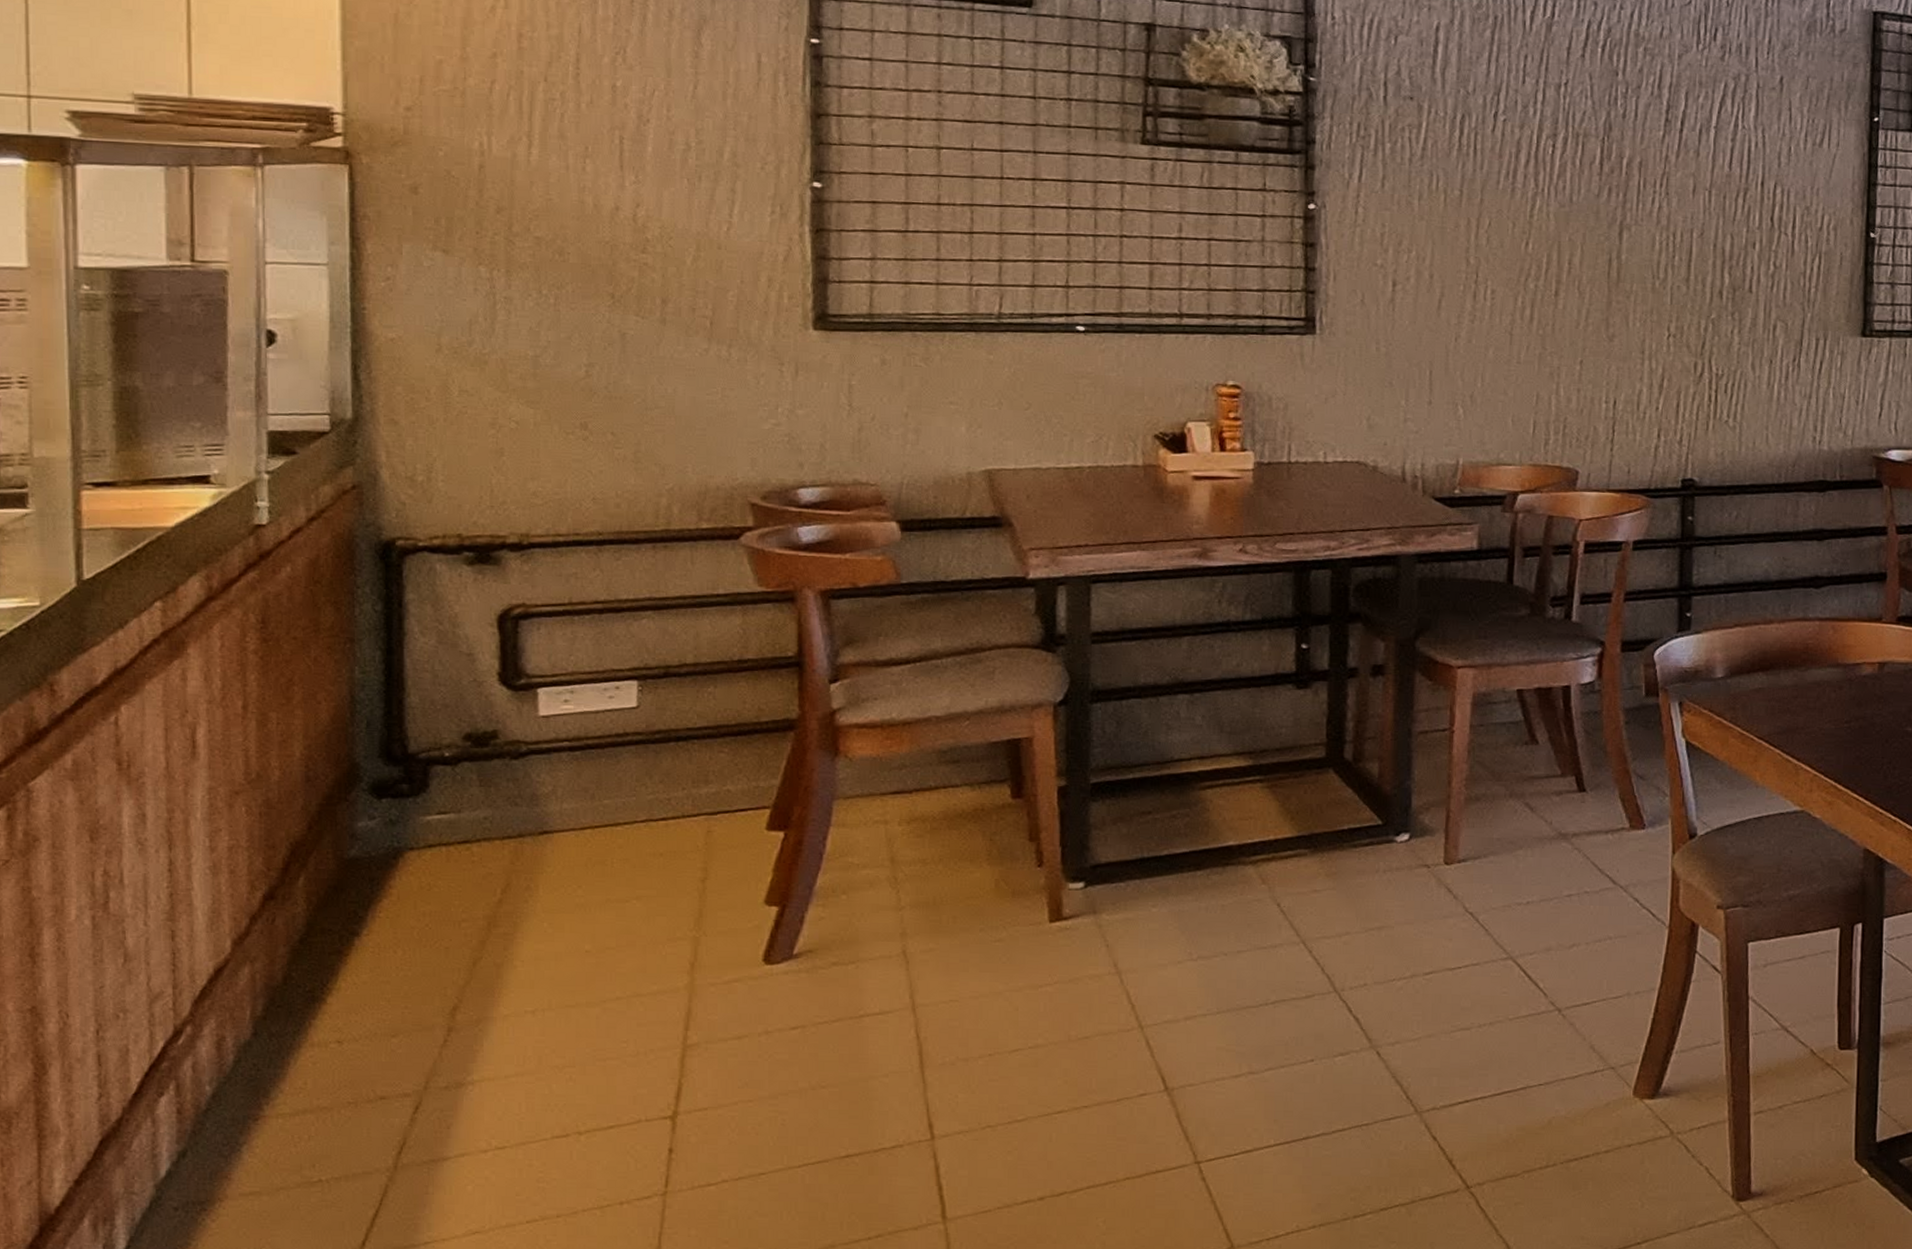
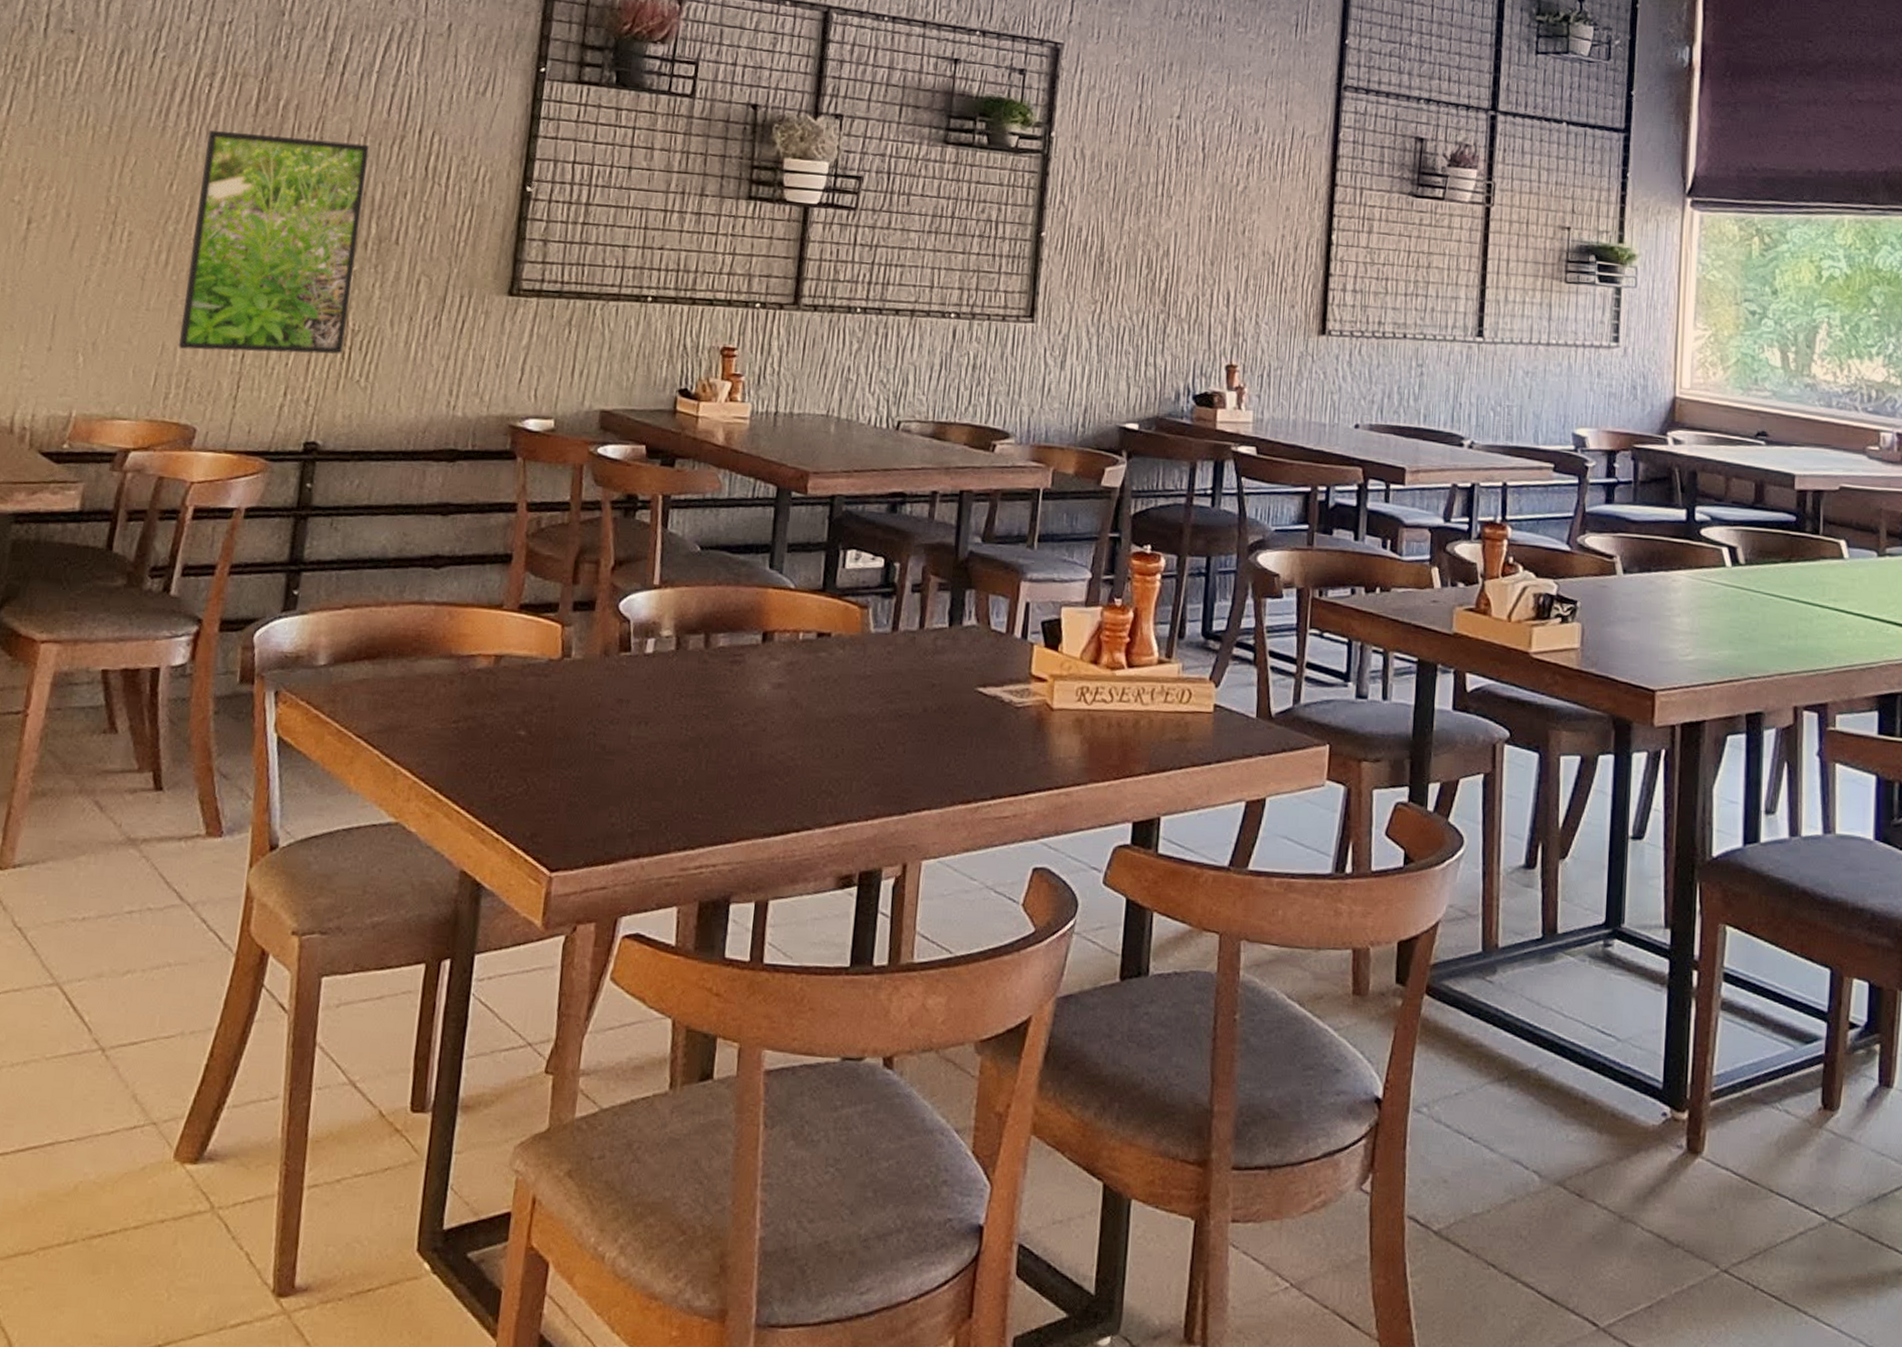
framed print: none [1552,189,1715,398] -> present [178,130,370,354]

